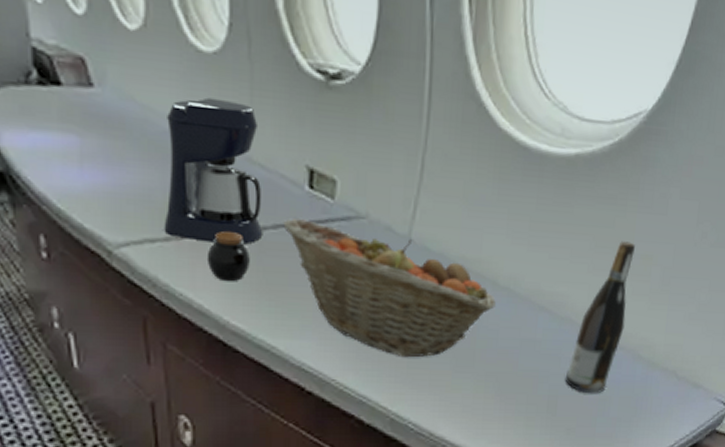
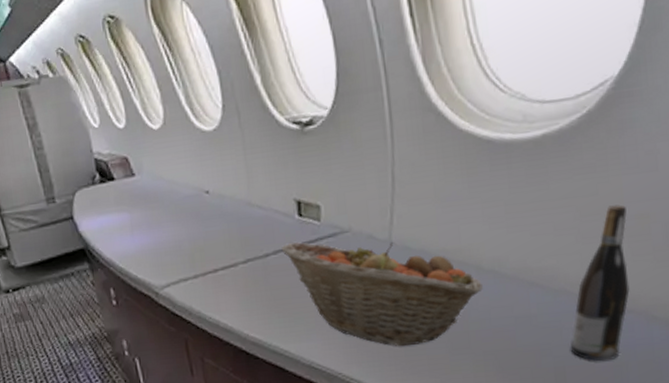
coffee maker: present [164,97,263,245] -> none [186,162,267,274]
jar: present [206,231,250,282] -> none [226,262,259,303]

